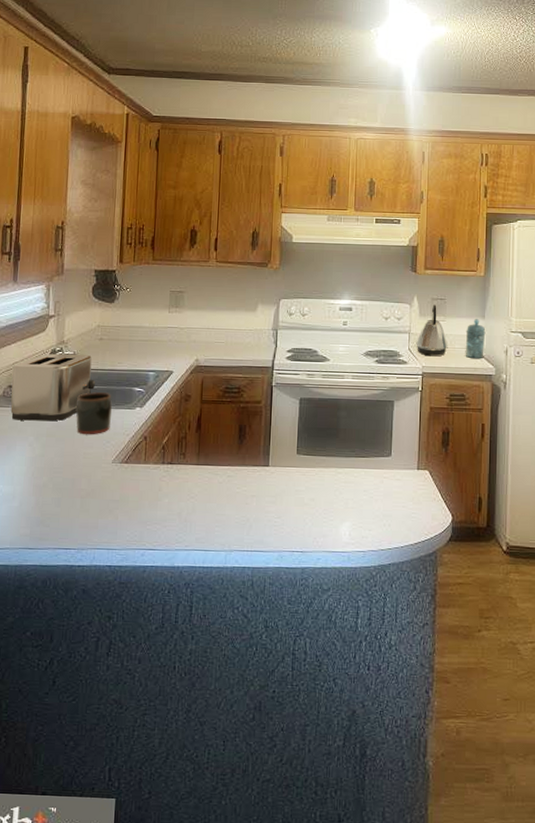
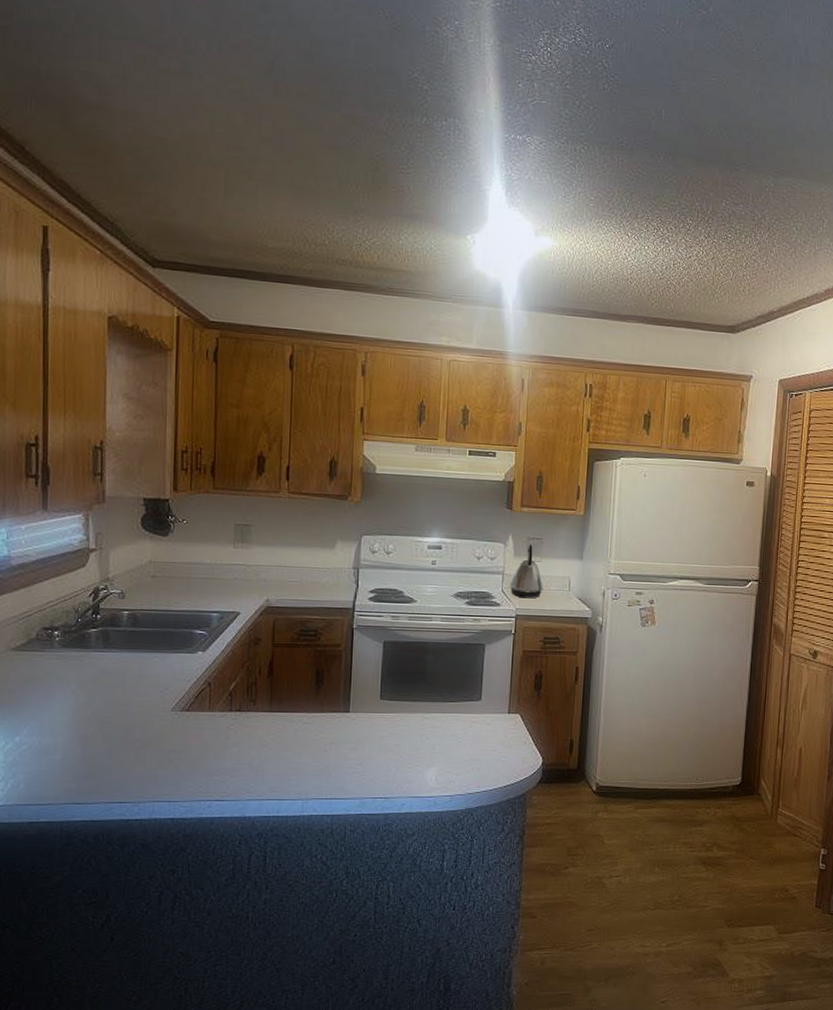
toaster: present [10,353,95,421] -> none [46,591,148,667]
mug: present [76,392,112,435] -> none [127,635,169,682]
canister: present [465,319,486,359] -> none [561,560,584,602]

